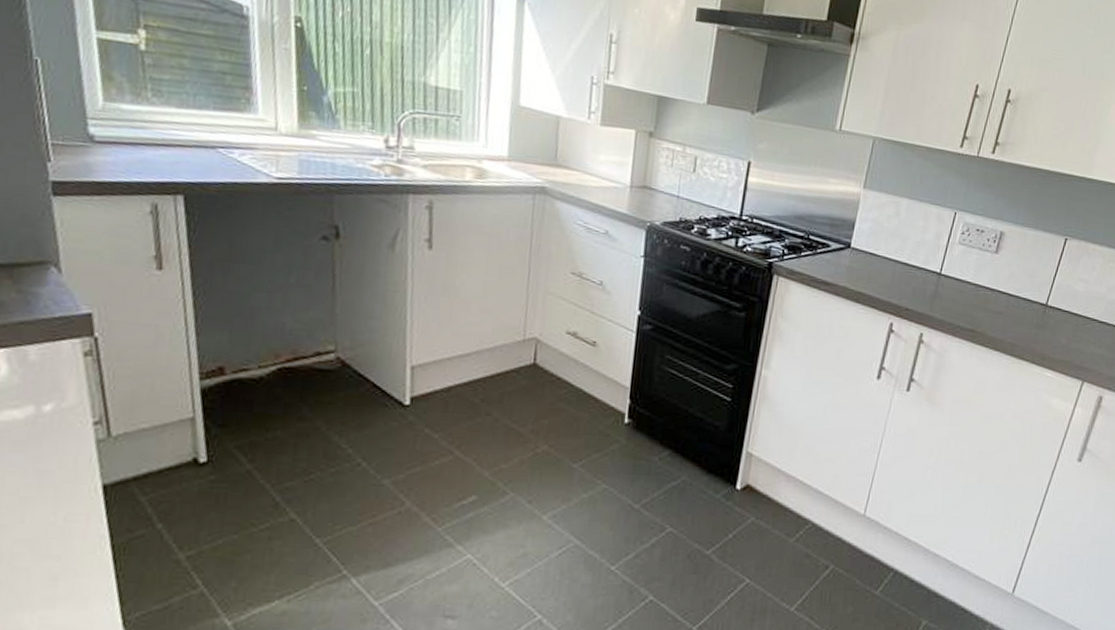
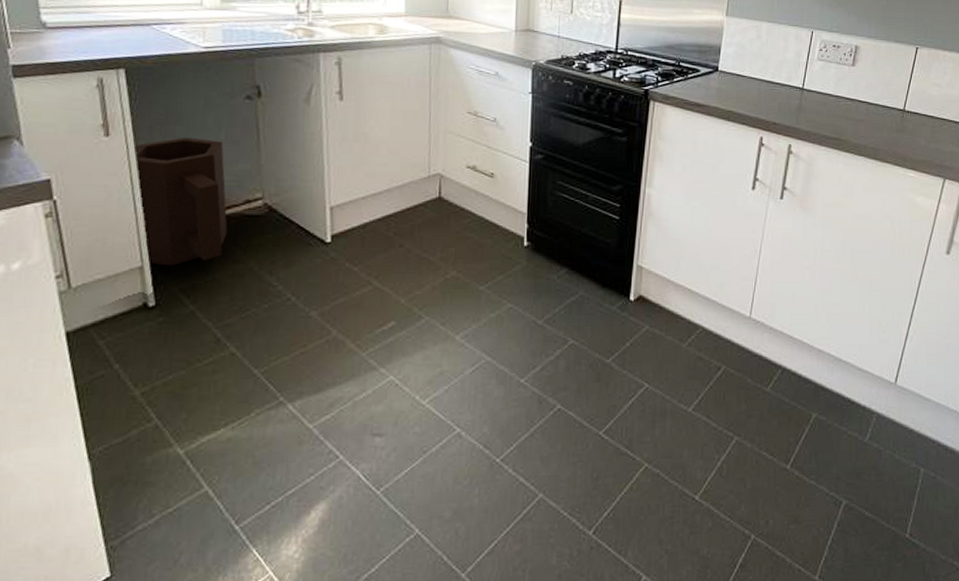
trash can: none [191,277,294,420] -> present [135,137,228,266]

